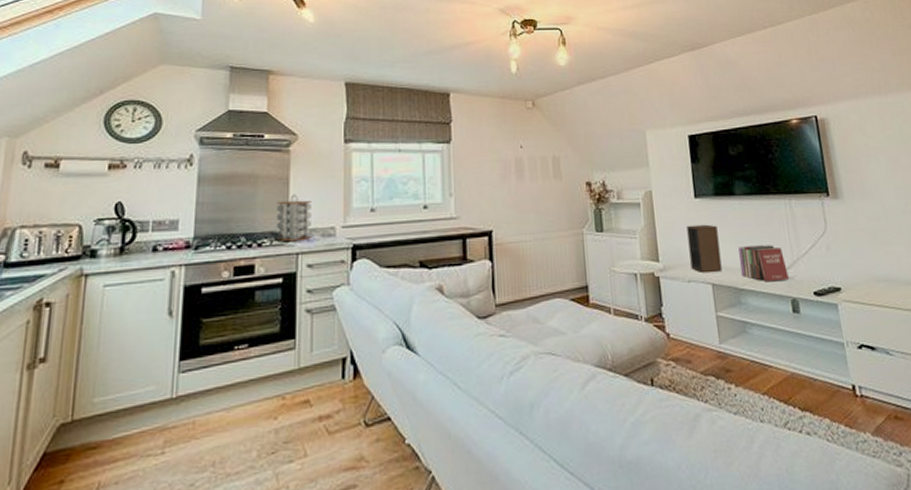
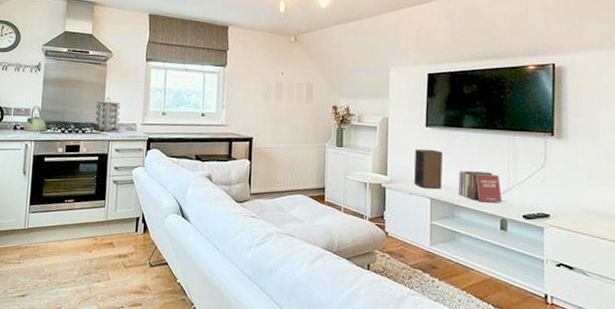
kettle: none [167,214,205,253] -> present [23,106,48,132]

